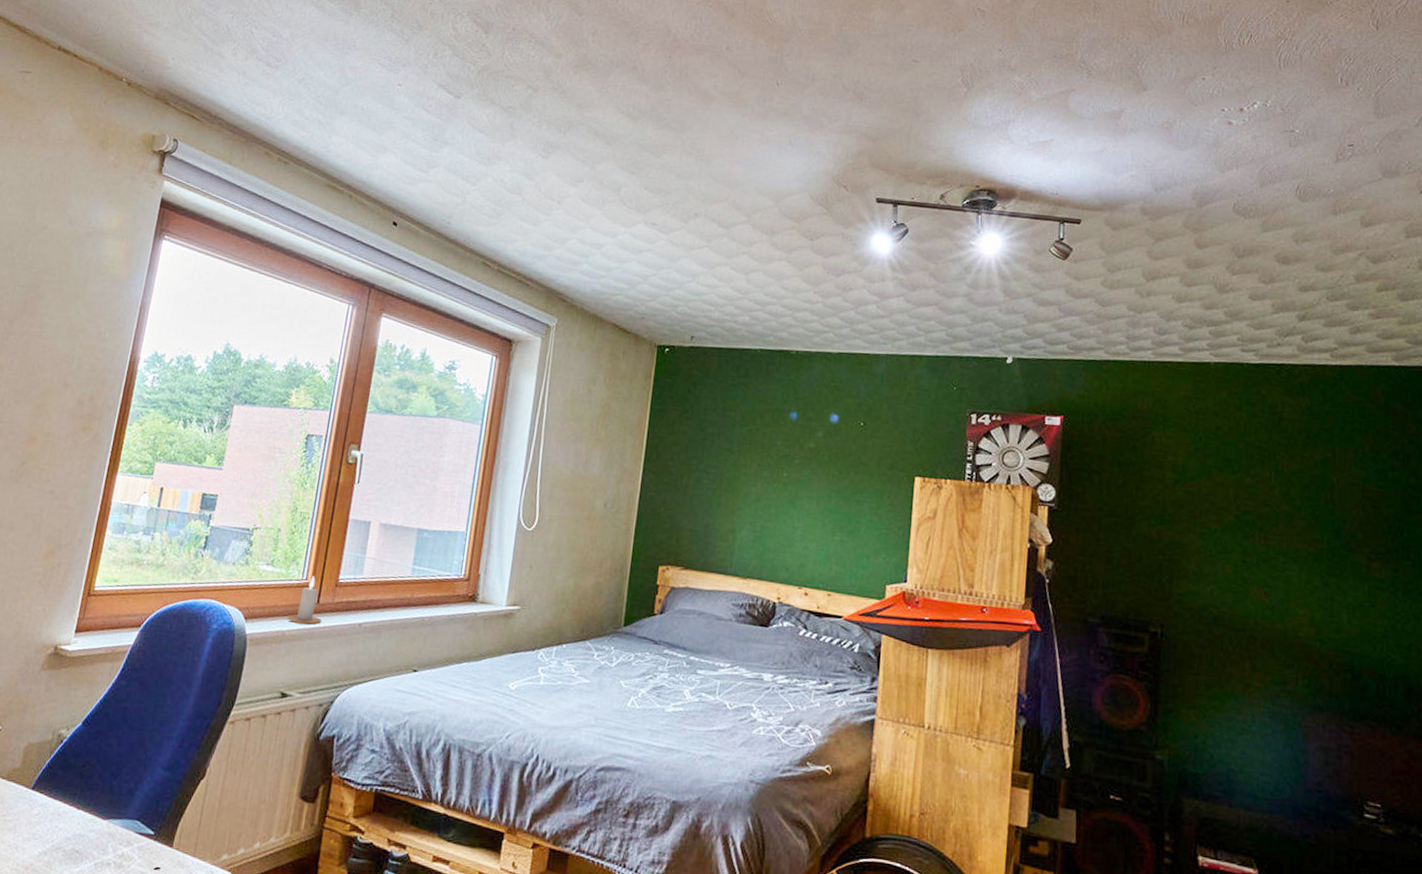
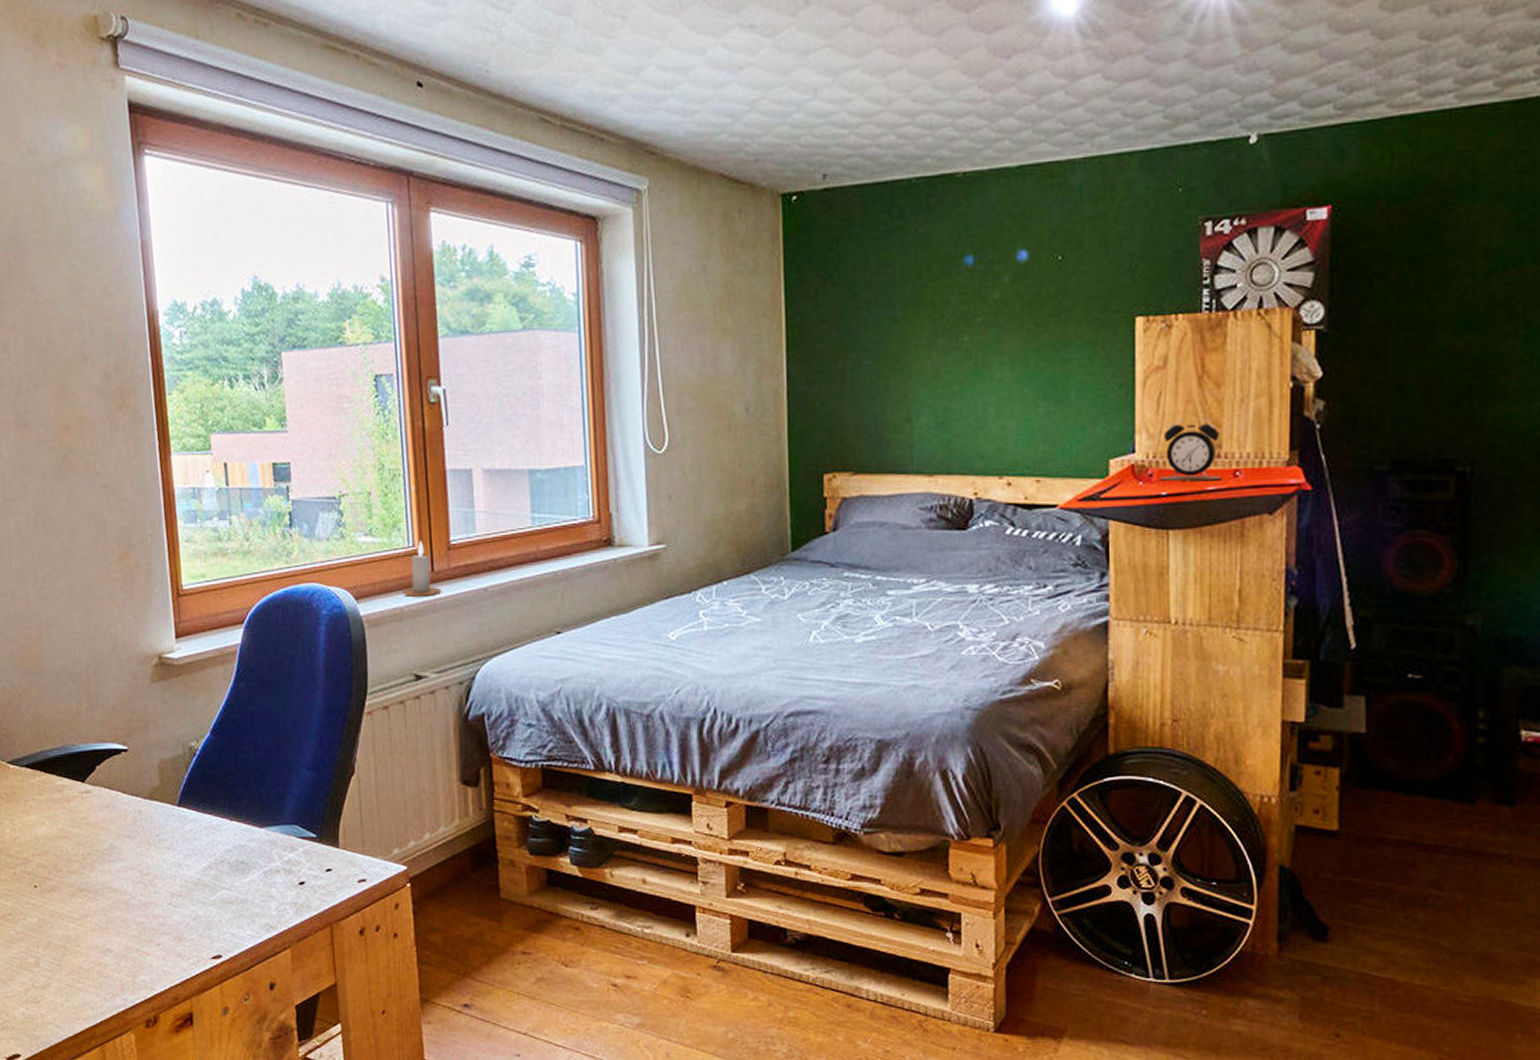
alarm clock: none [924,561,973,614] -> present [1159,419,1222,482]

